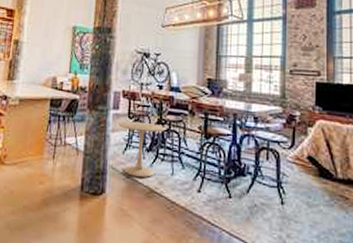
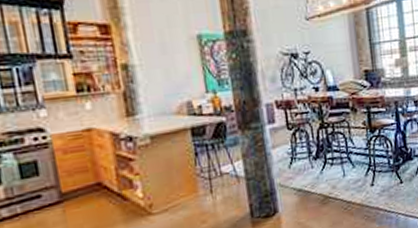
side table: present [118,121,166,178] -> none [278,129,330,189]

